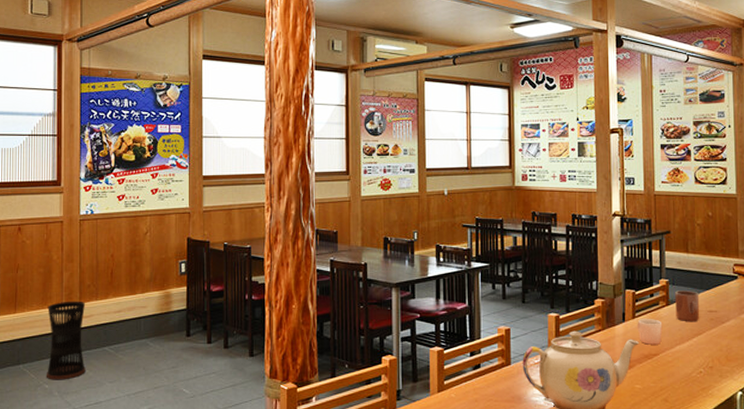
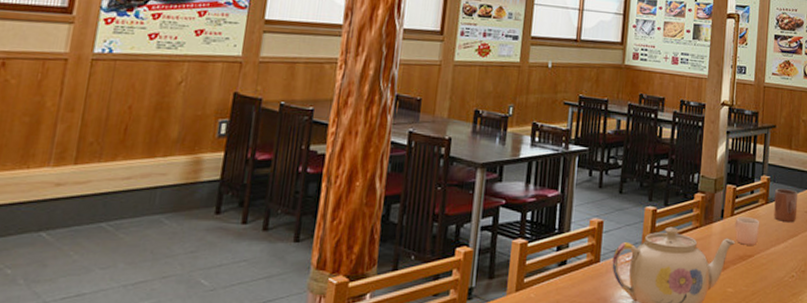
umbrella stand: present [47,301,86,380] -> none [11,161,82,264]

